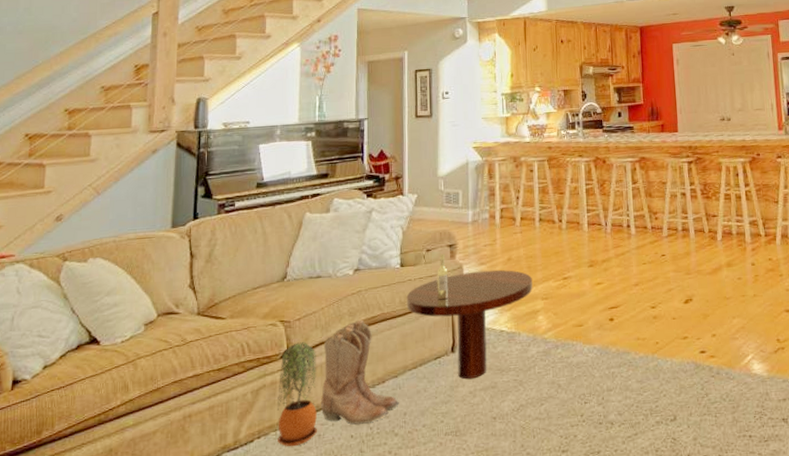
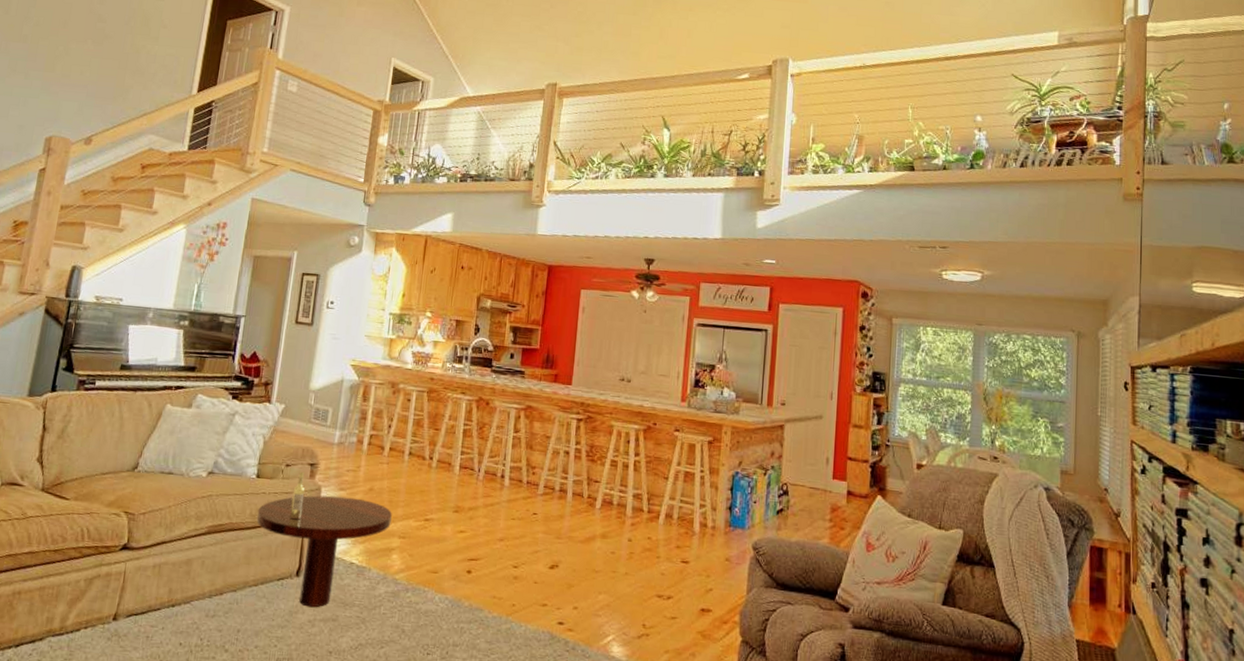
potted plant: present [278,342,317,447] -> none [104,537,157,644]
boots: present [321,319,399,425] -> none [153,525,234,634]

